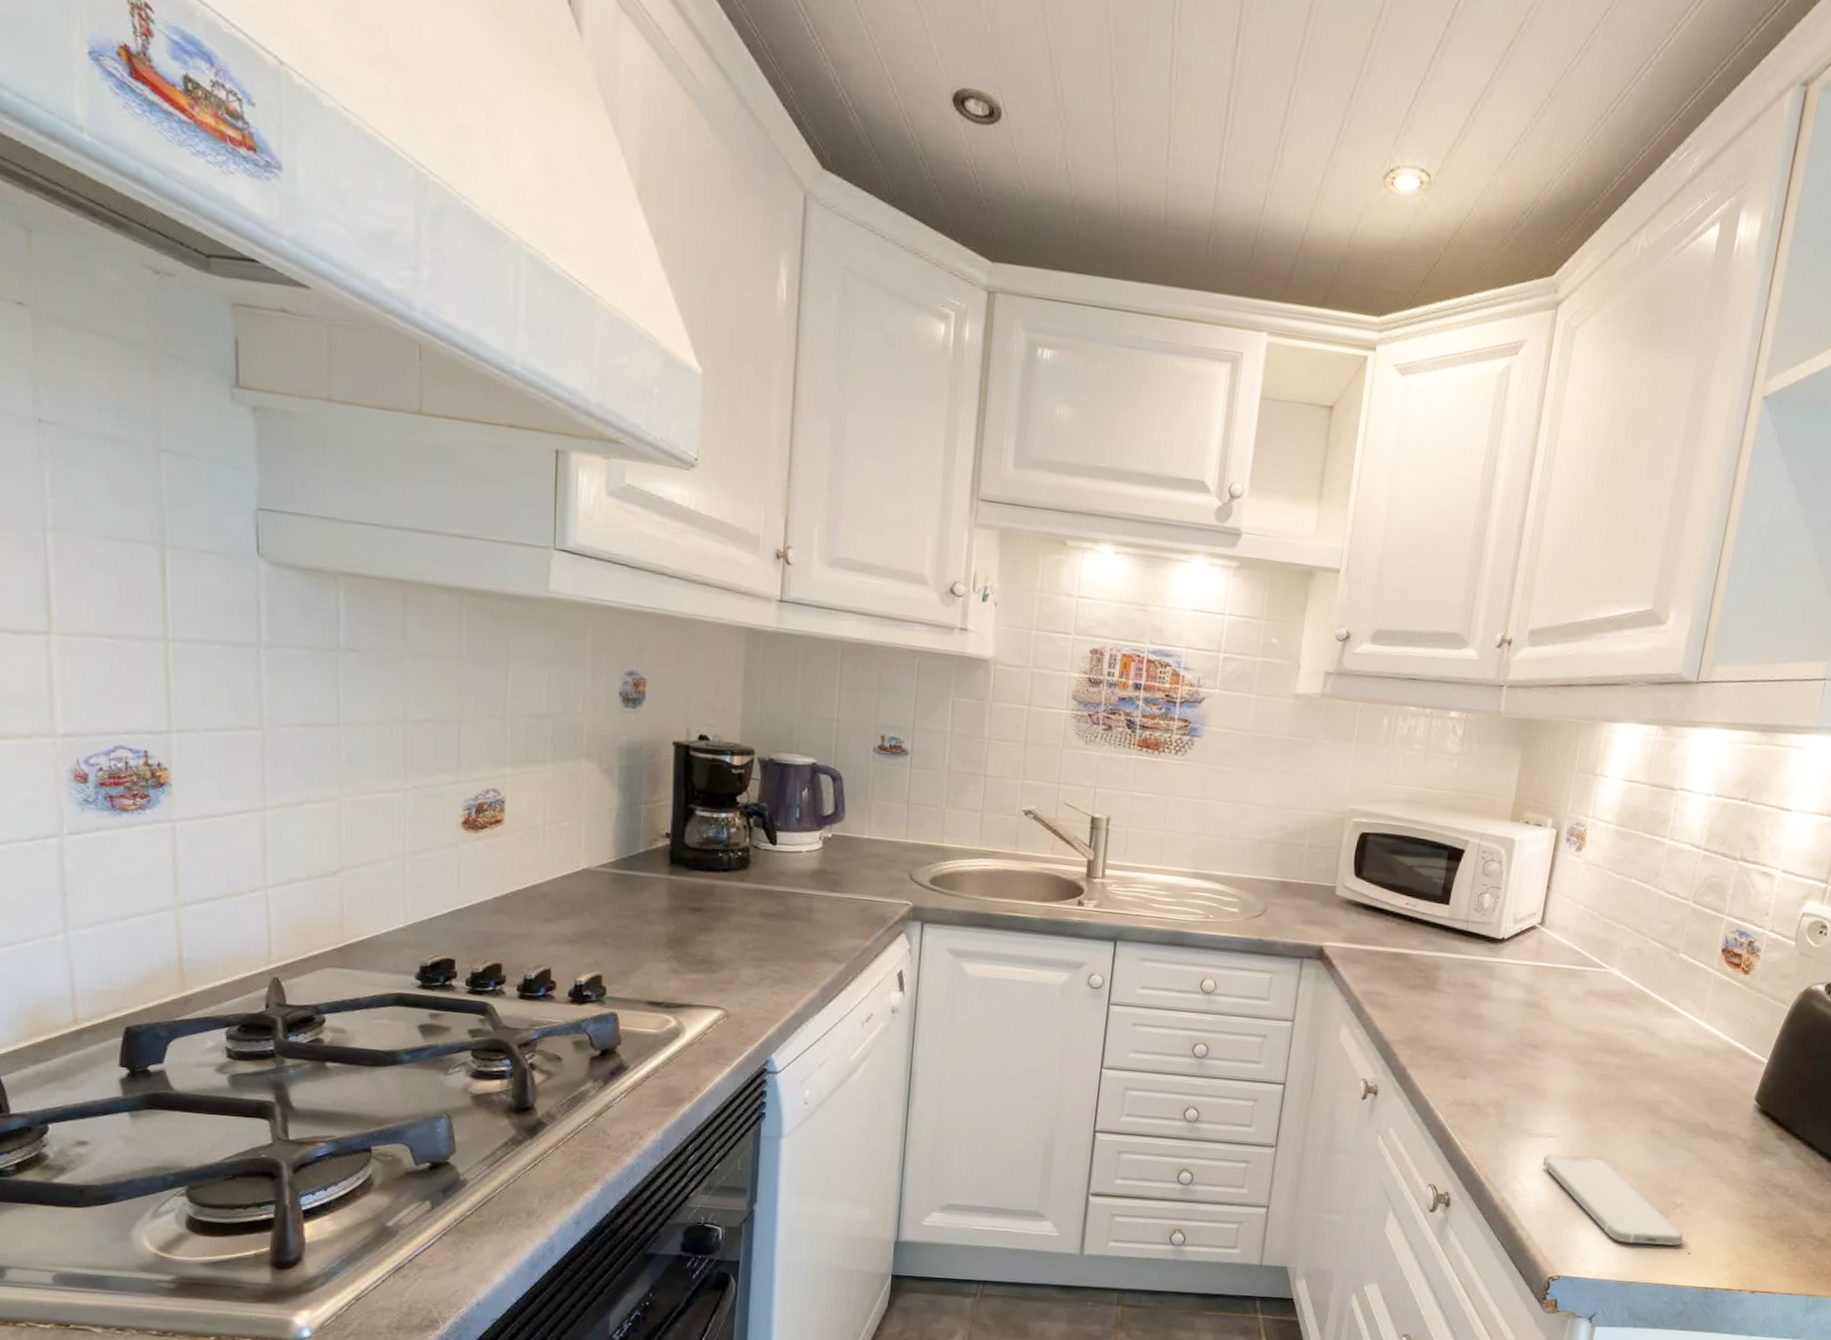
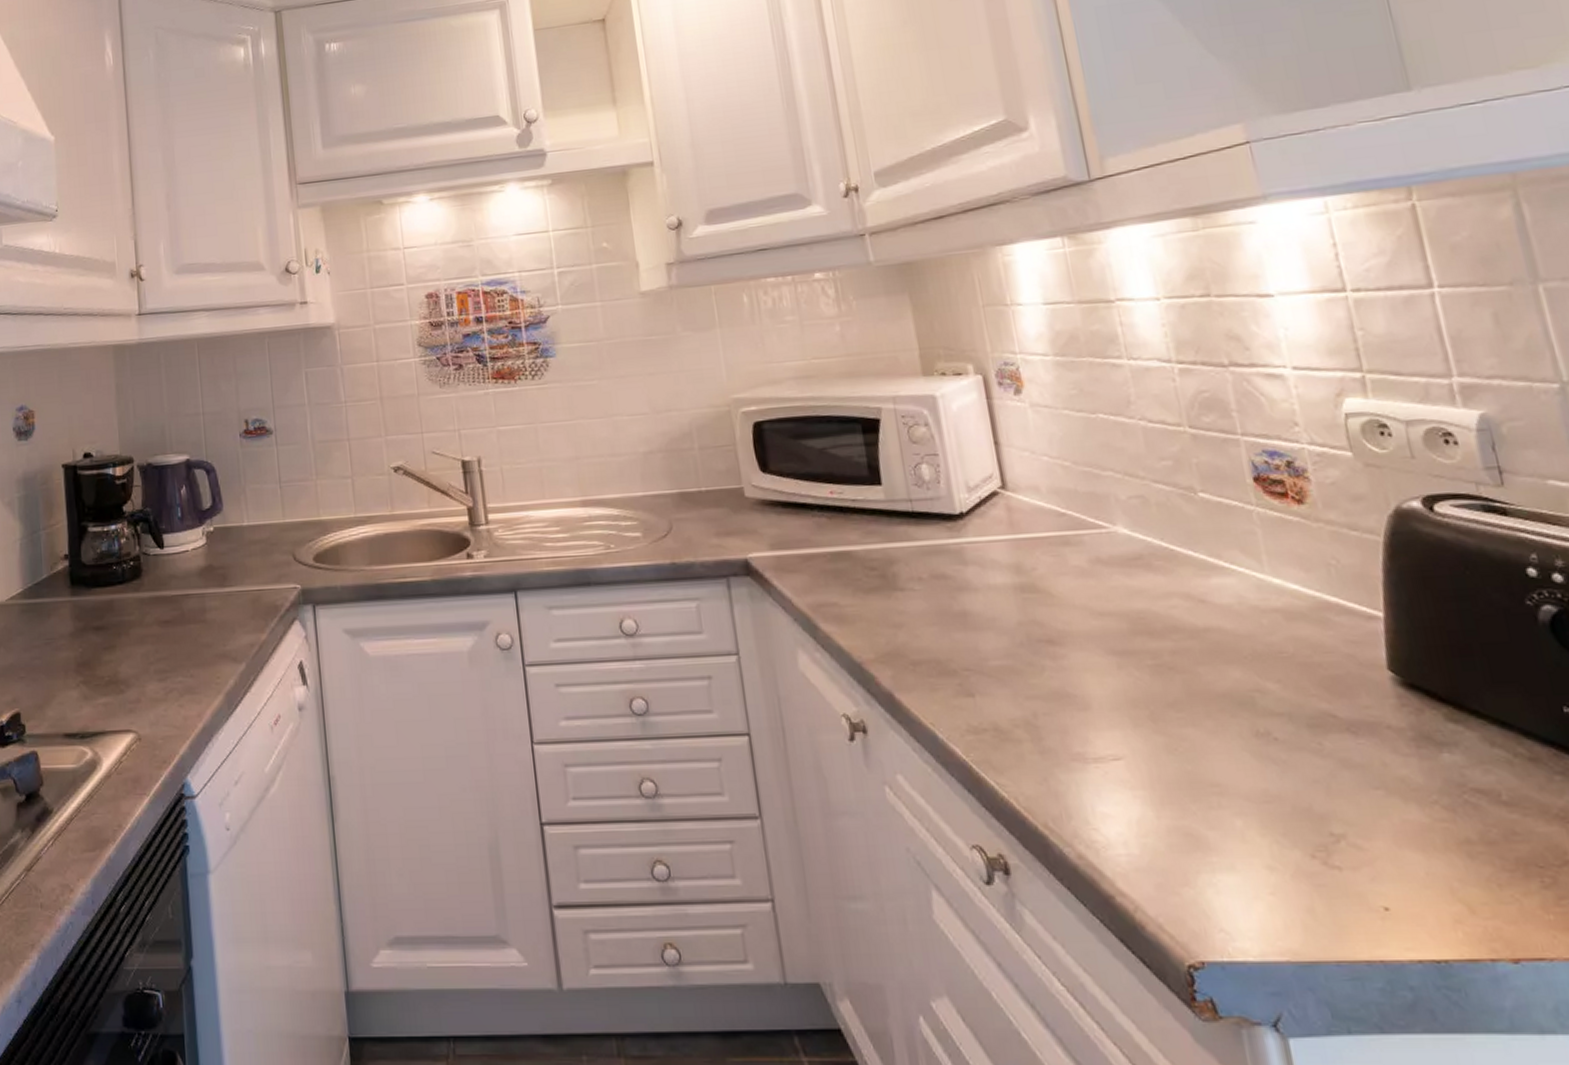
smartphone: present [1542,1154,1683,1246] -> none [1116,781,1368,903]

